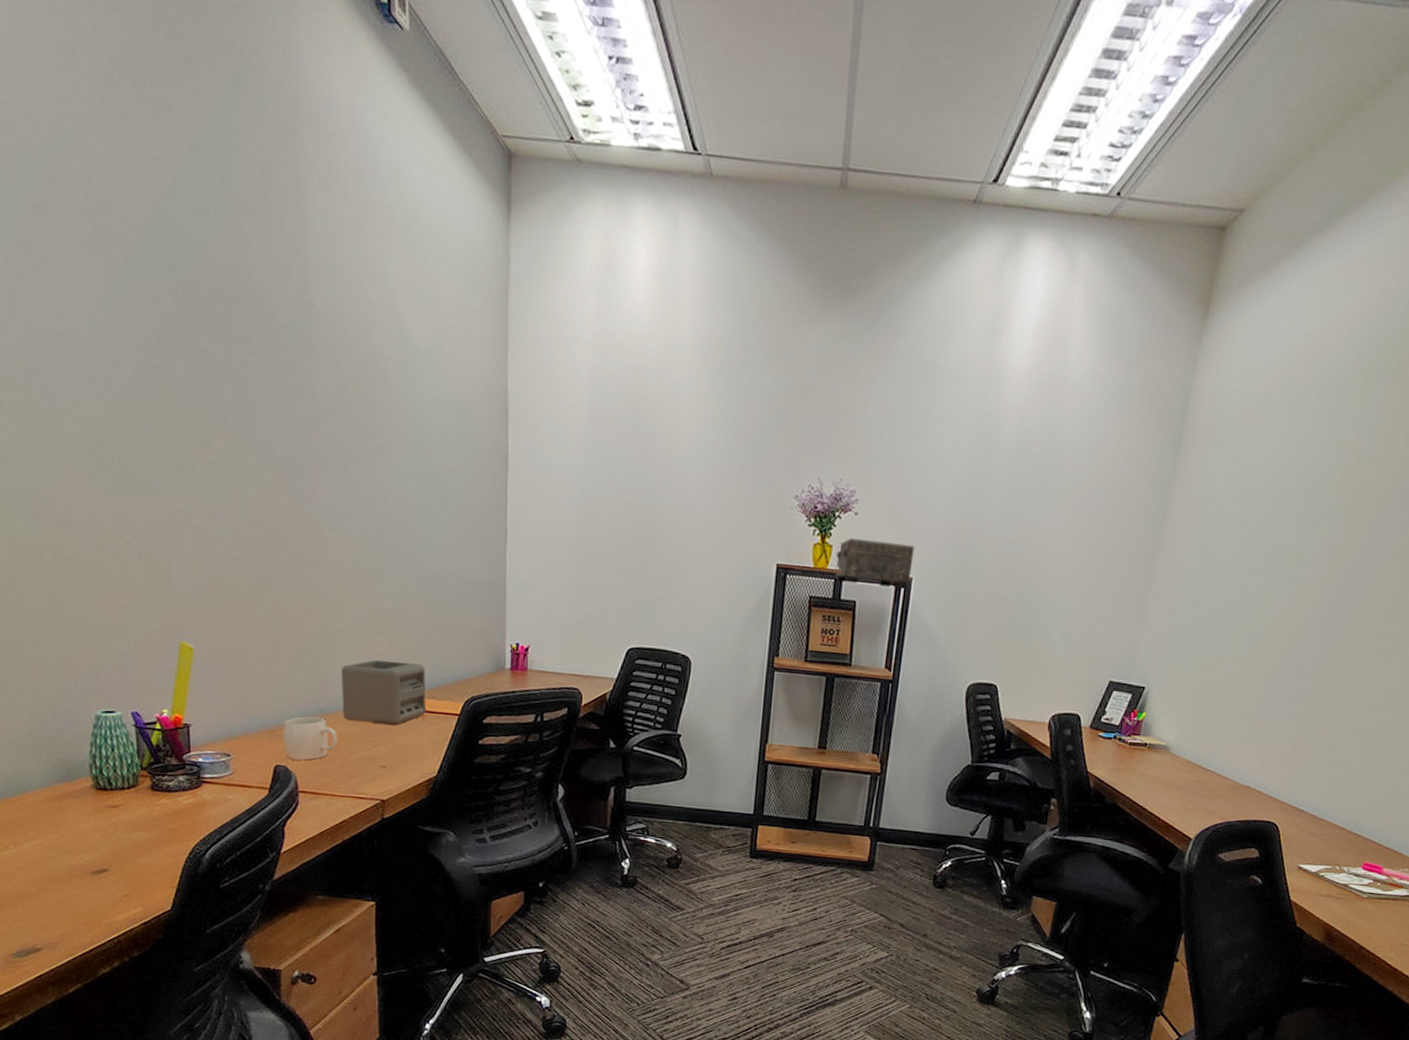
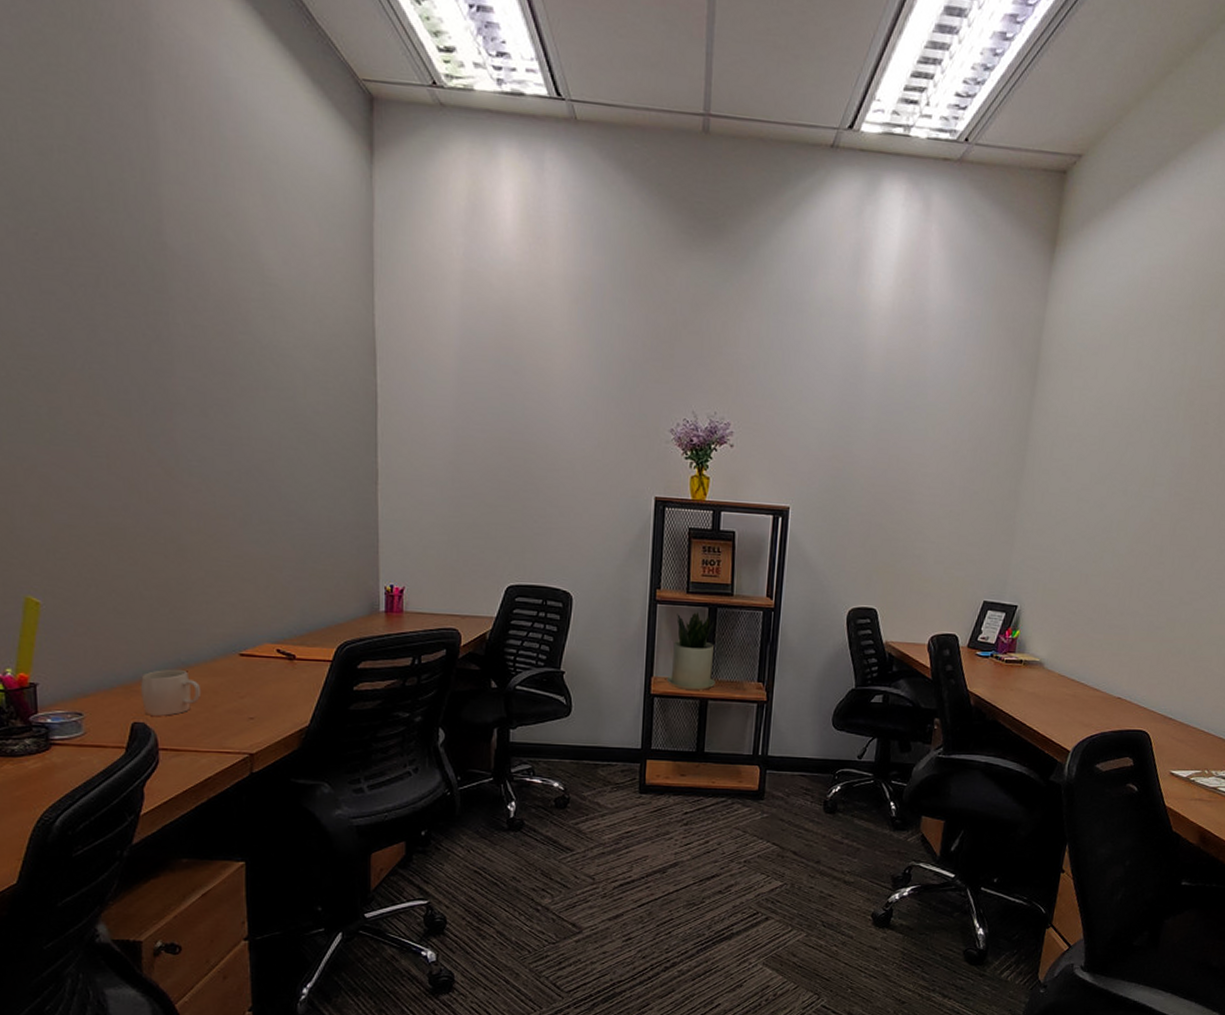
desk organizer: present [340,659,427,725] -> none [203,607,297,674]
planter: none [781,681,832,759] -> present [666,612,716,690]
decorative box: present [835,538,915,590] -> none [713,470,791,519]

